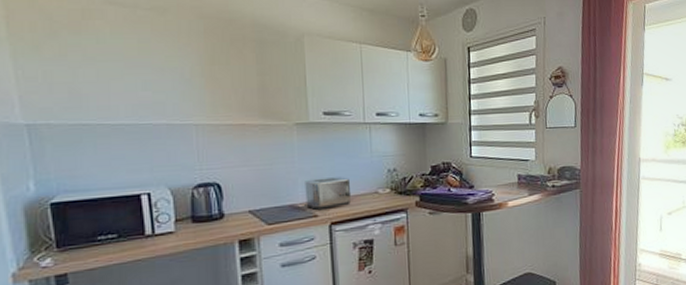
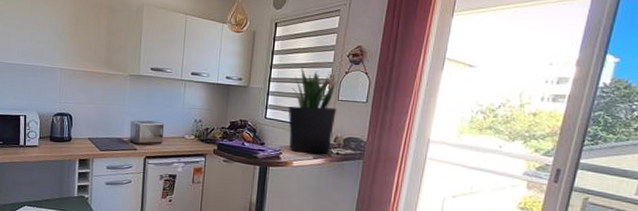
planter: none [494,93,547,192] -> present [288,66,338,155]

